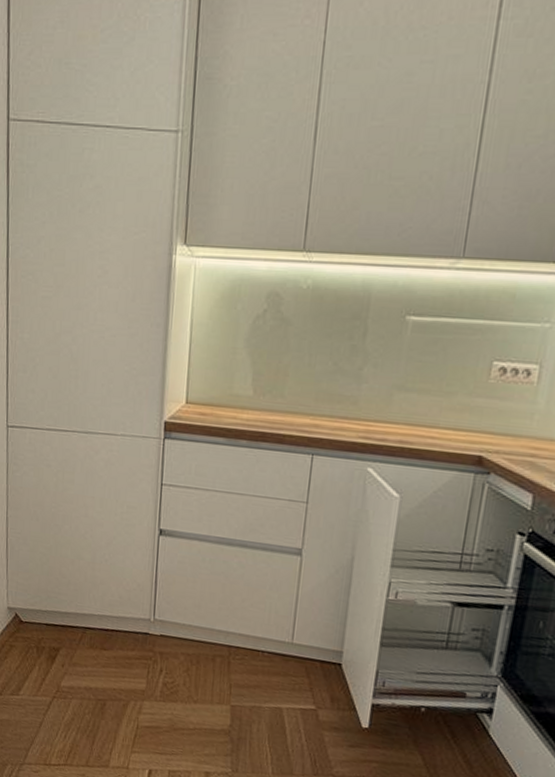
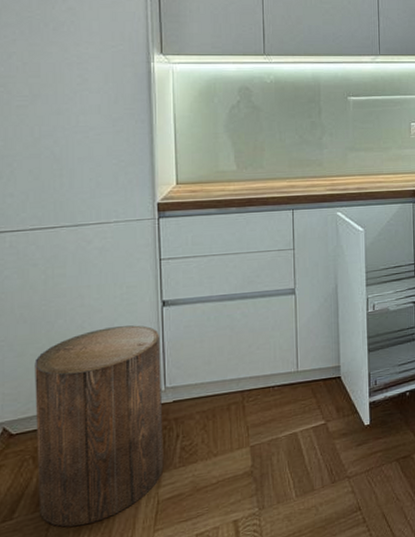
stool: none [39,543,154,724] -> present [35,325,164,528]

